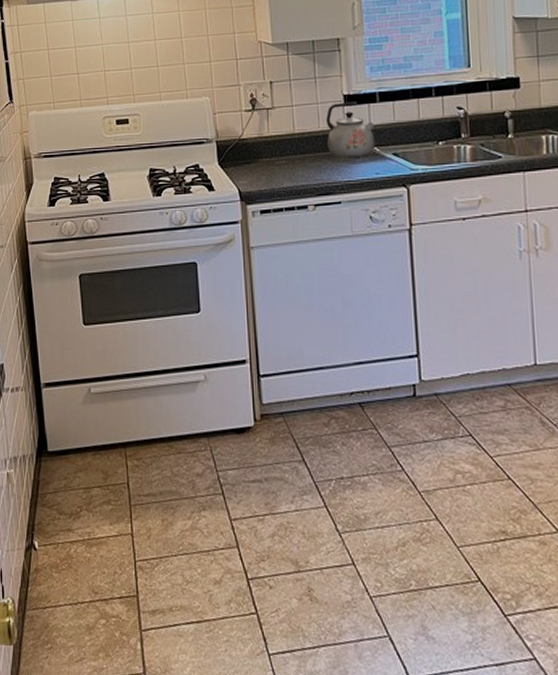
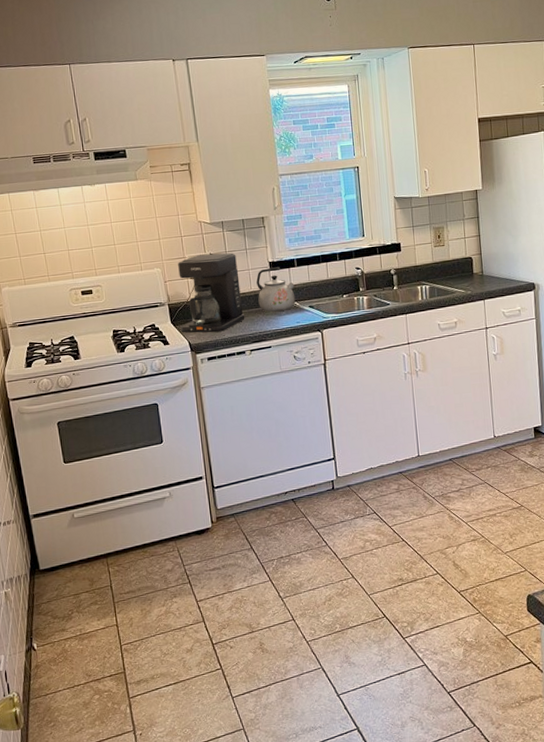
coffee maker: none [229,81,310,180] -> present [178,253,245,333]

